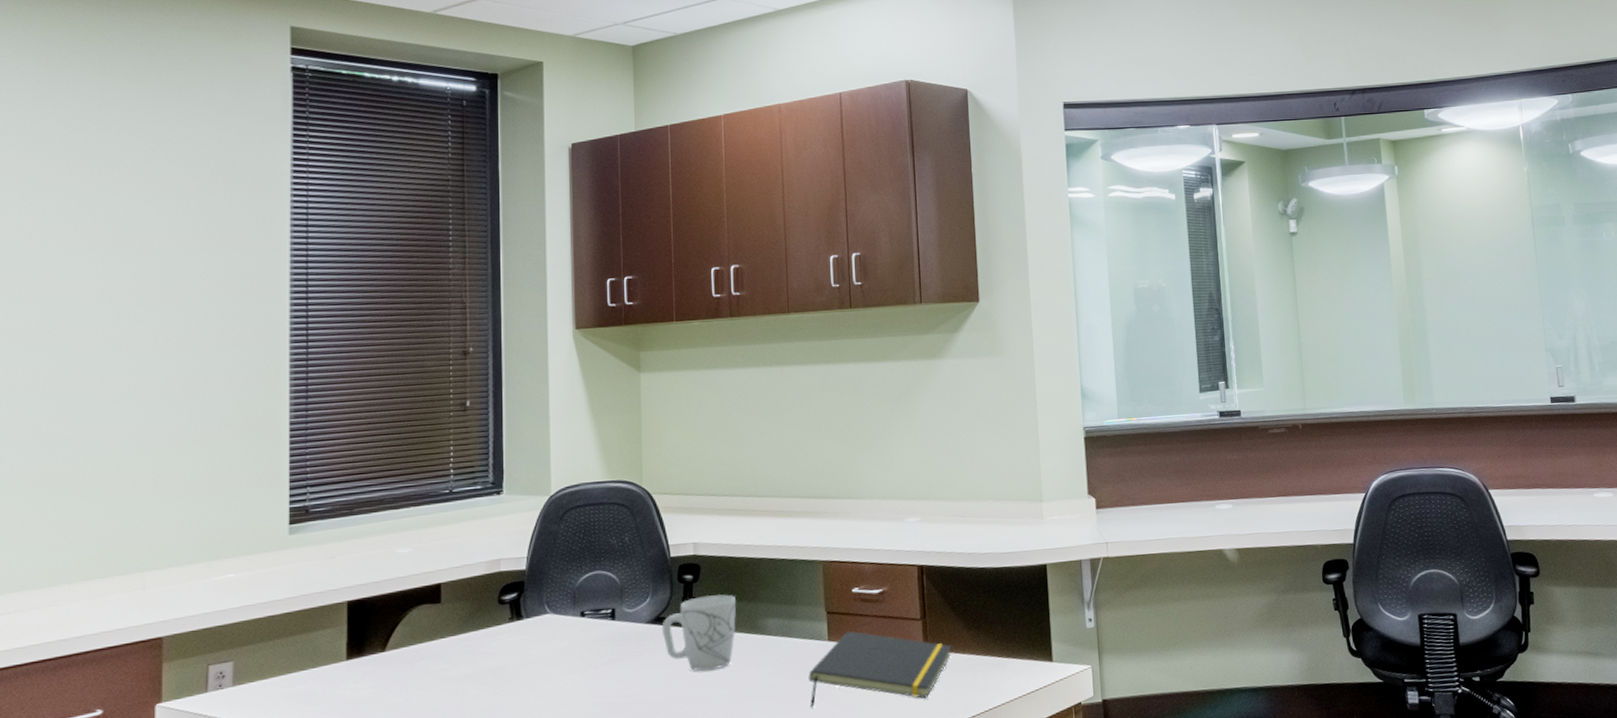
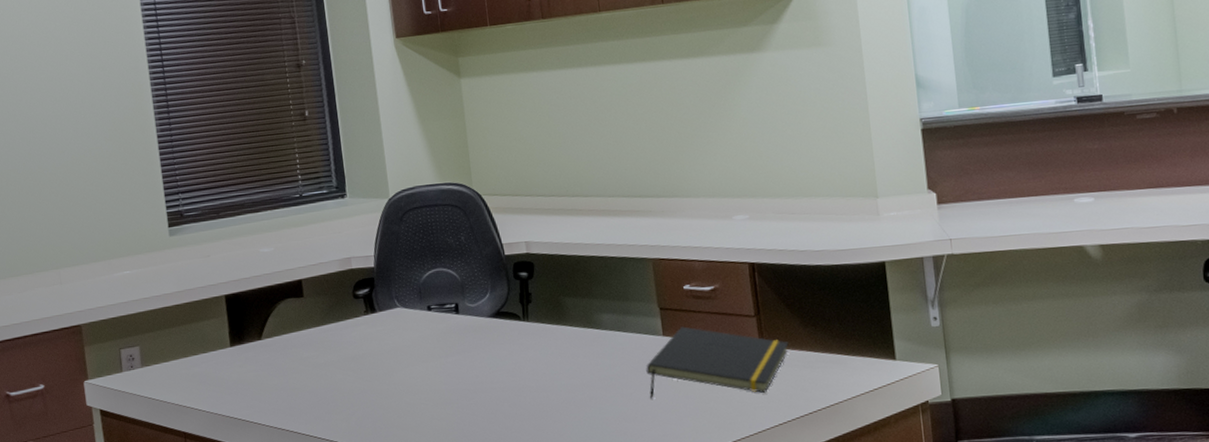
mug: present [661,594,736,672] -> none [502,290,573,363]

